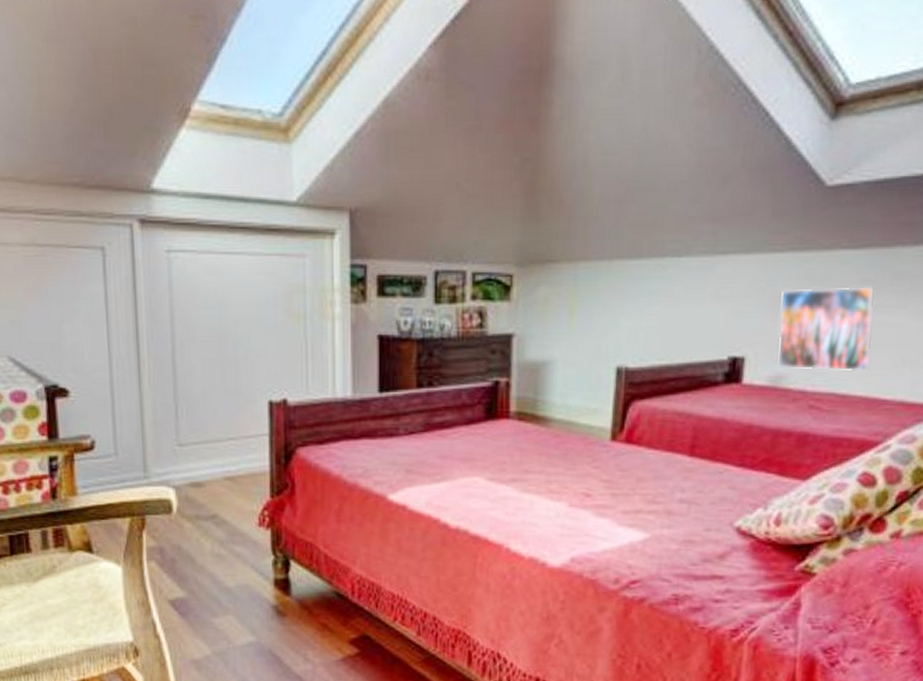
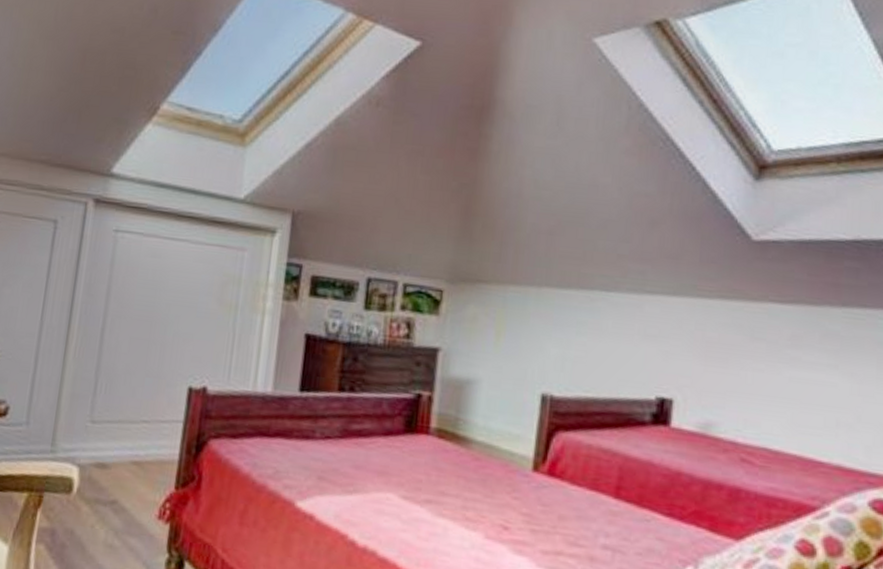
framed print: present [778,287,875,372] -> none [707,337,805,428]

